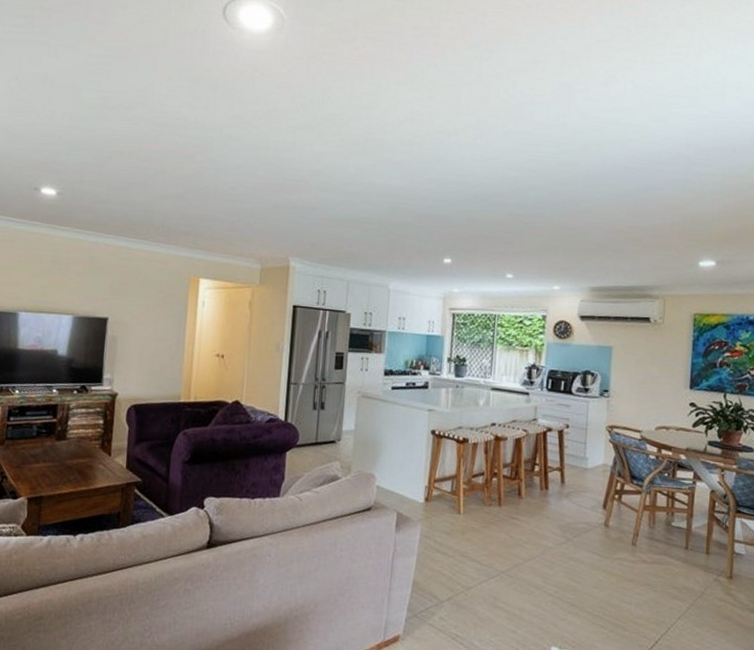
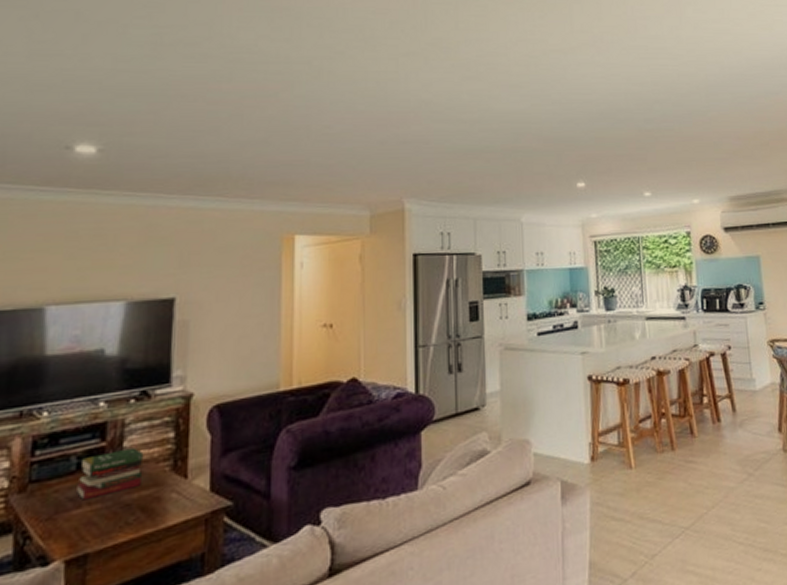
books: none [36,426,82,459] -> present [76,447,144,501]

